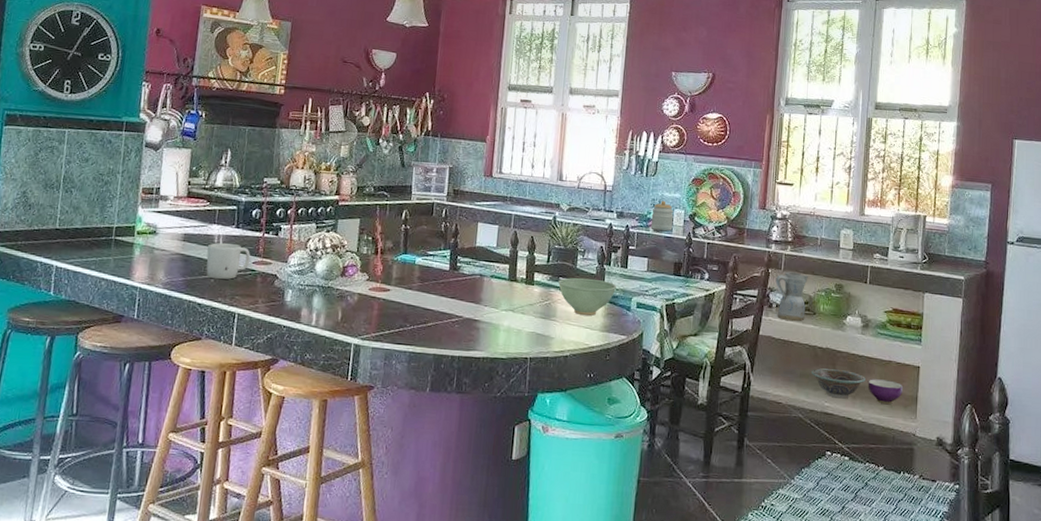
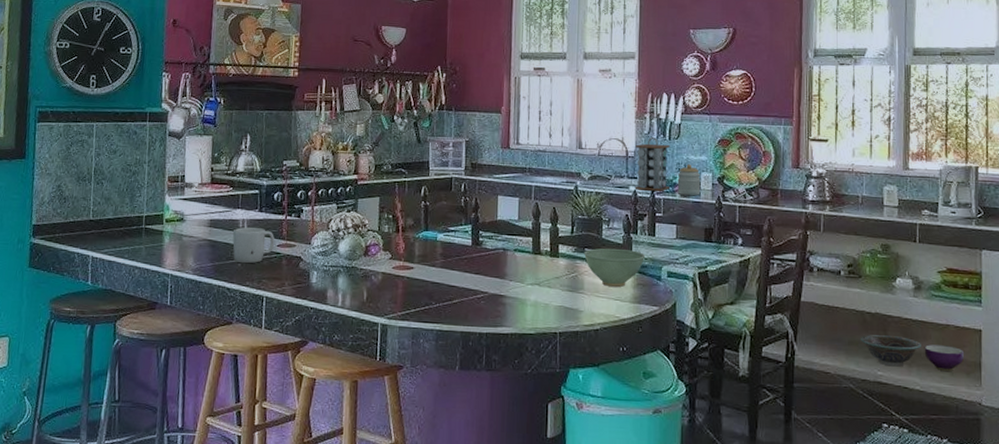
spice rack: none [611,173,647,226] -> present [635,137,670,192]
ceramic pitcher: present [775,271,808,322] -> none [815,233,850,286]

